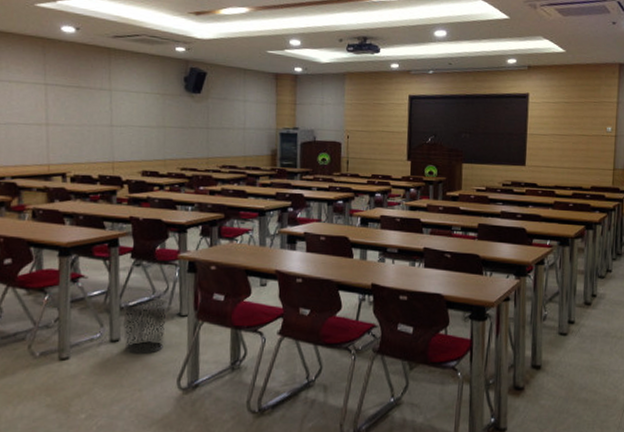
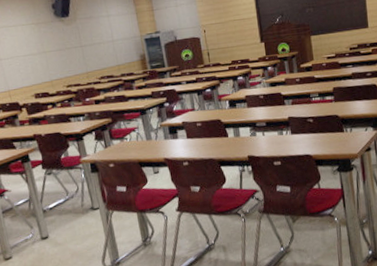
waste bin: present [122,297,169,355] -> none [44,198,85,246]

